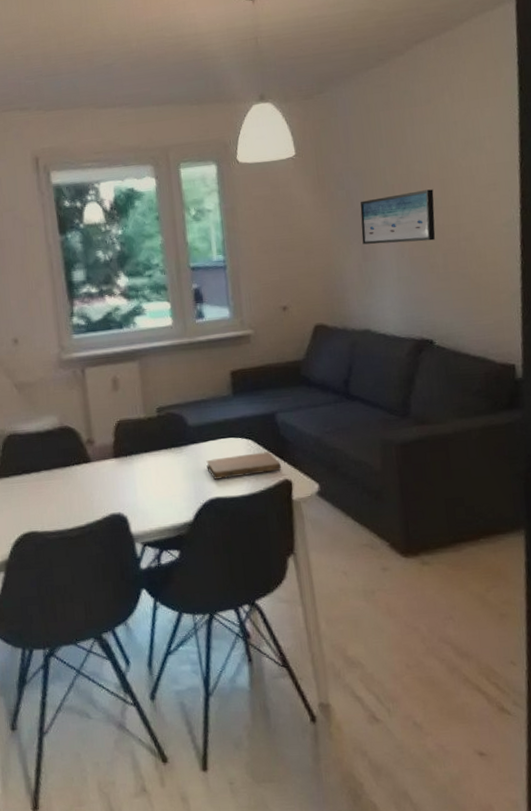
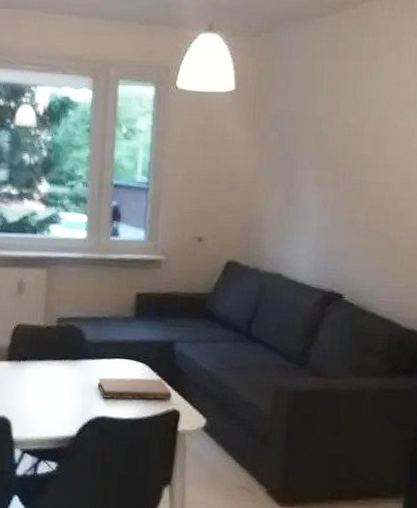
wall art: present [360,189,436,245] -> none [287,144,366,196]

